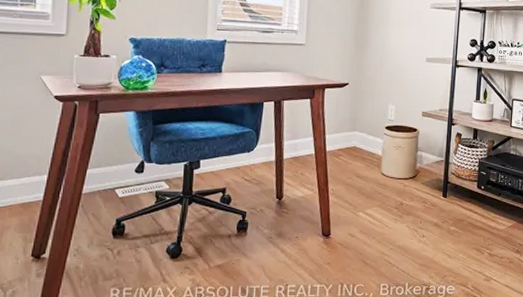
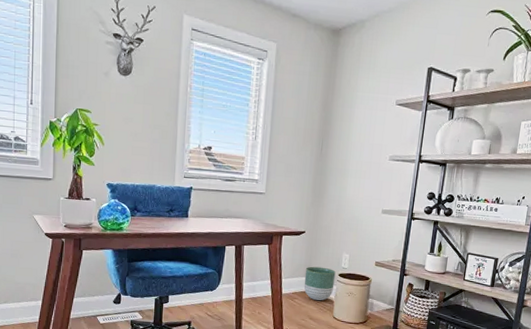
planter: none [349,120,382,156] -> present [304,266,336,300]

